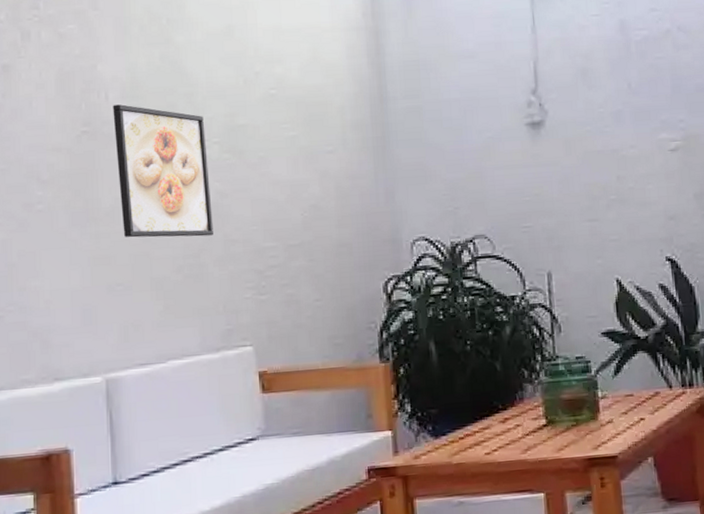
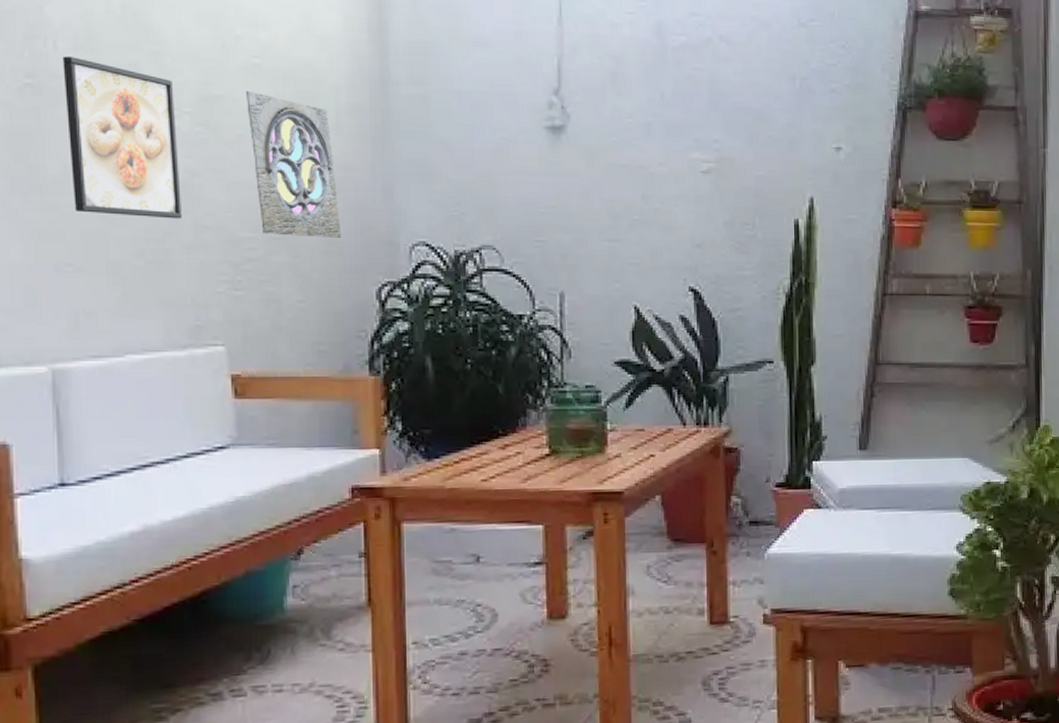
wall ornament: none [264,118,351,243] -> present [245,90,342,238]

